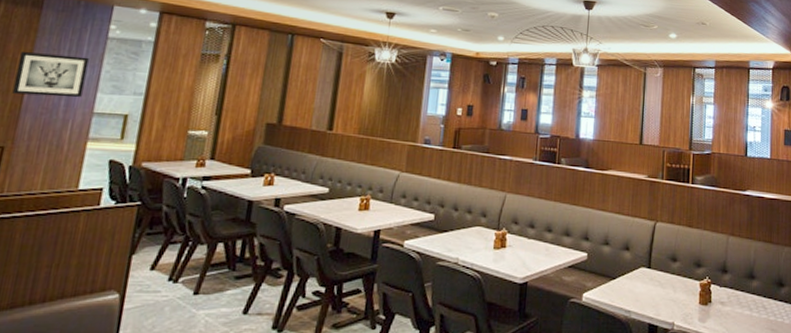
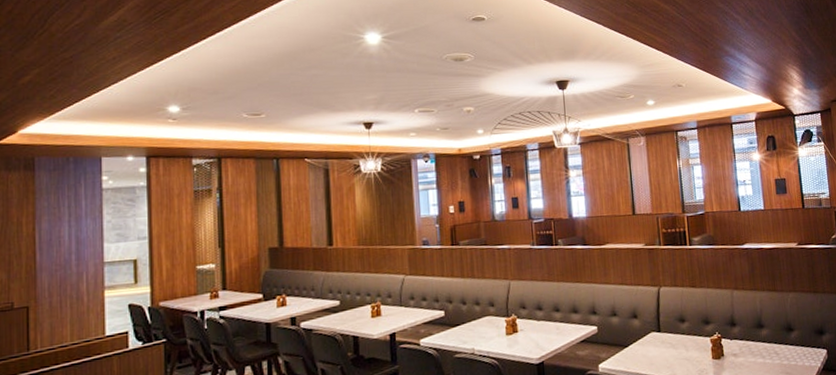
wall art: present [12,52,89,98] -> none [24,210,90,256]

